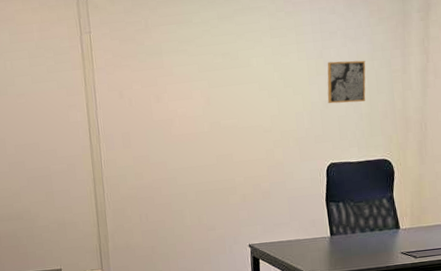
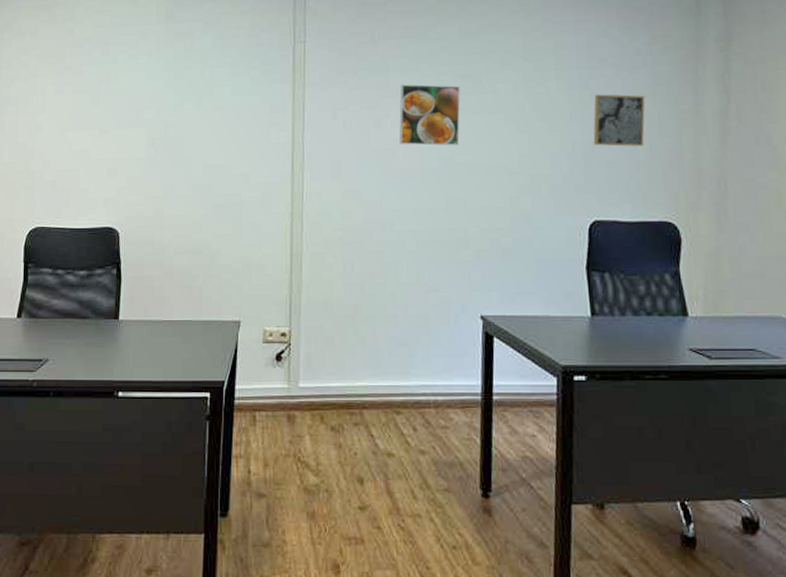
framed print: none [173,62,224,115] -> present [399,84,460,146]

